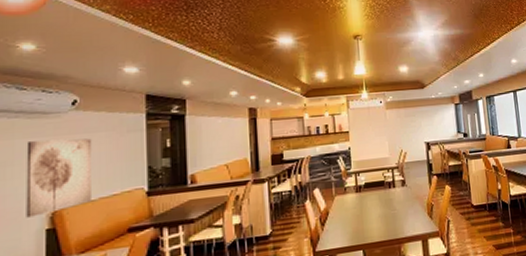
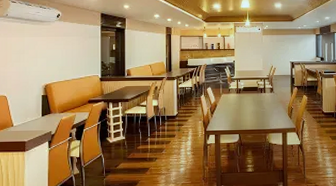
wall art: present [26,138,93,218] -> none [31,39,69,87]

